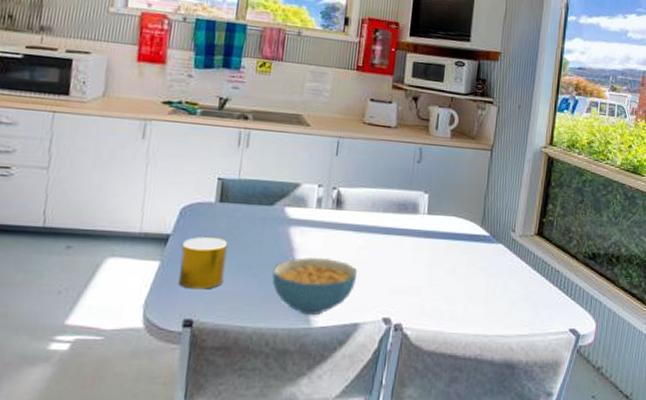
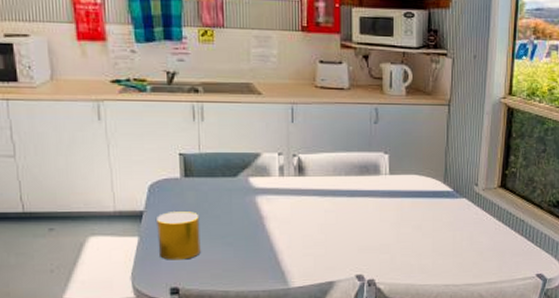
cereal bowl: present [272,257,358,316] -> none [246,223,327,277]

